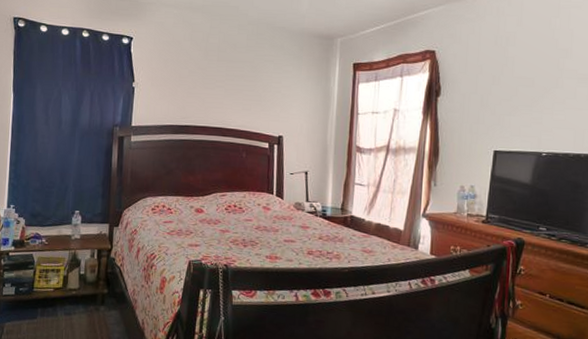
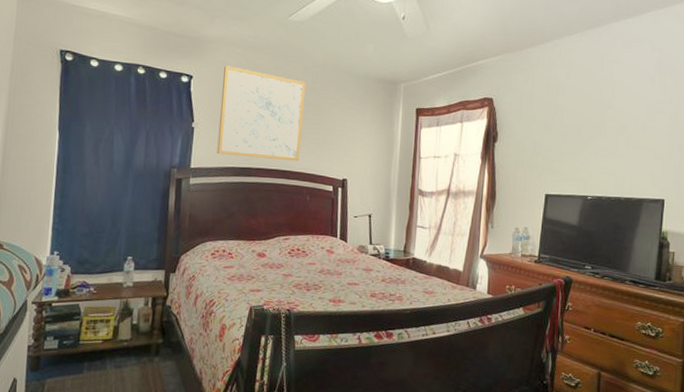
wall art: none [156,26,242,119] -> present [217,65,306,162]

